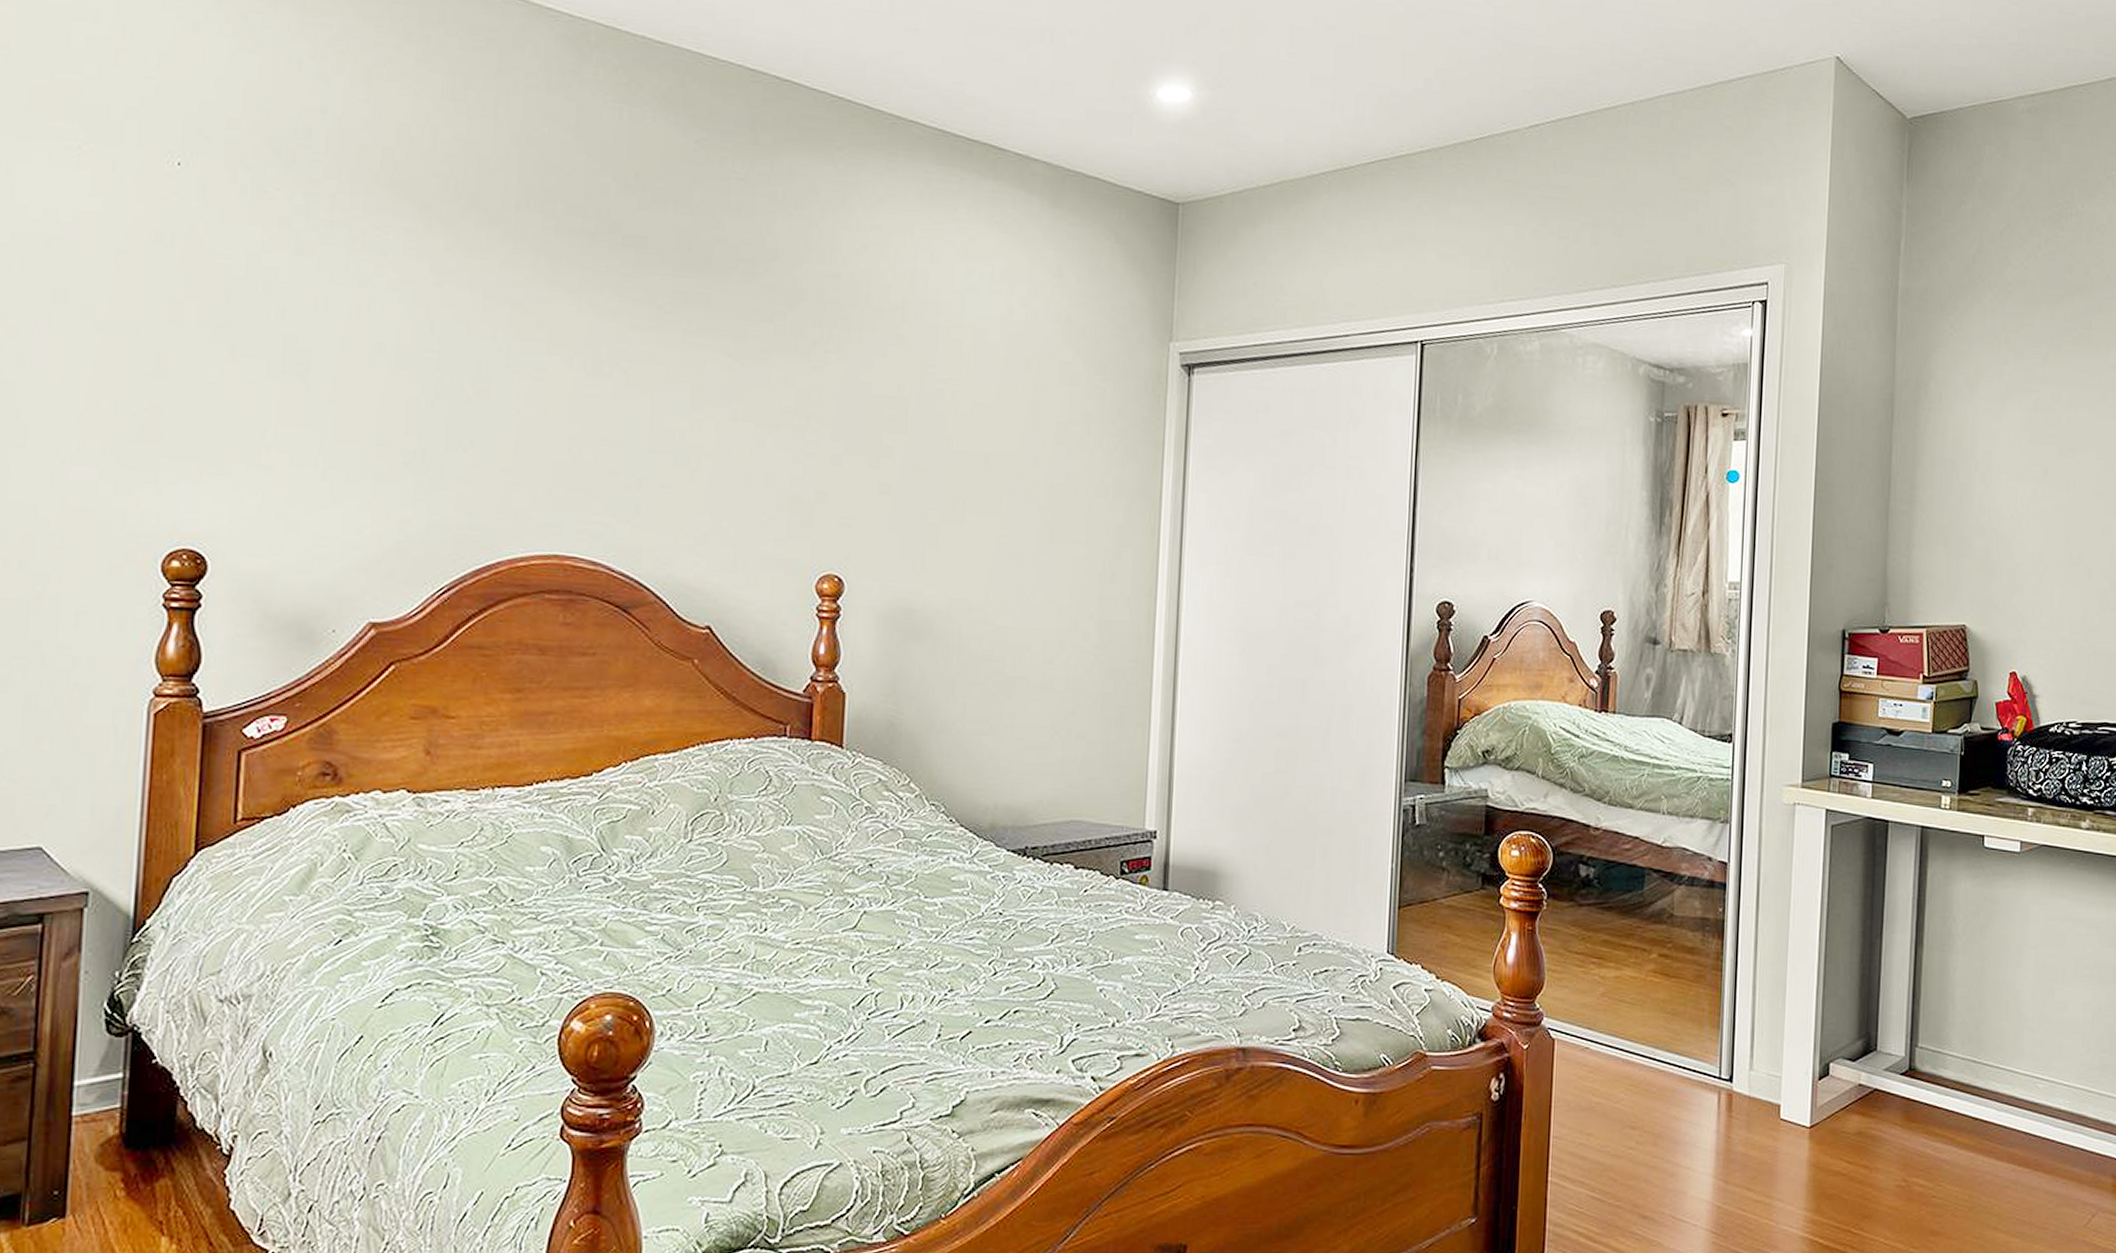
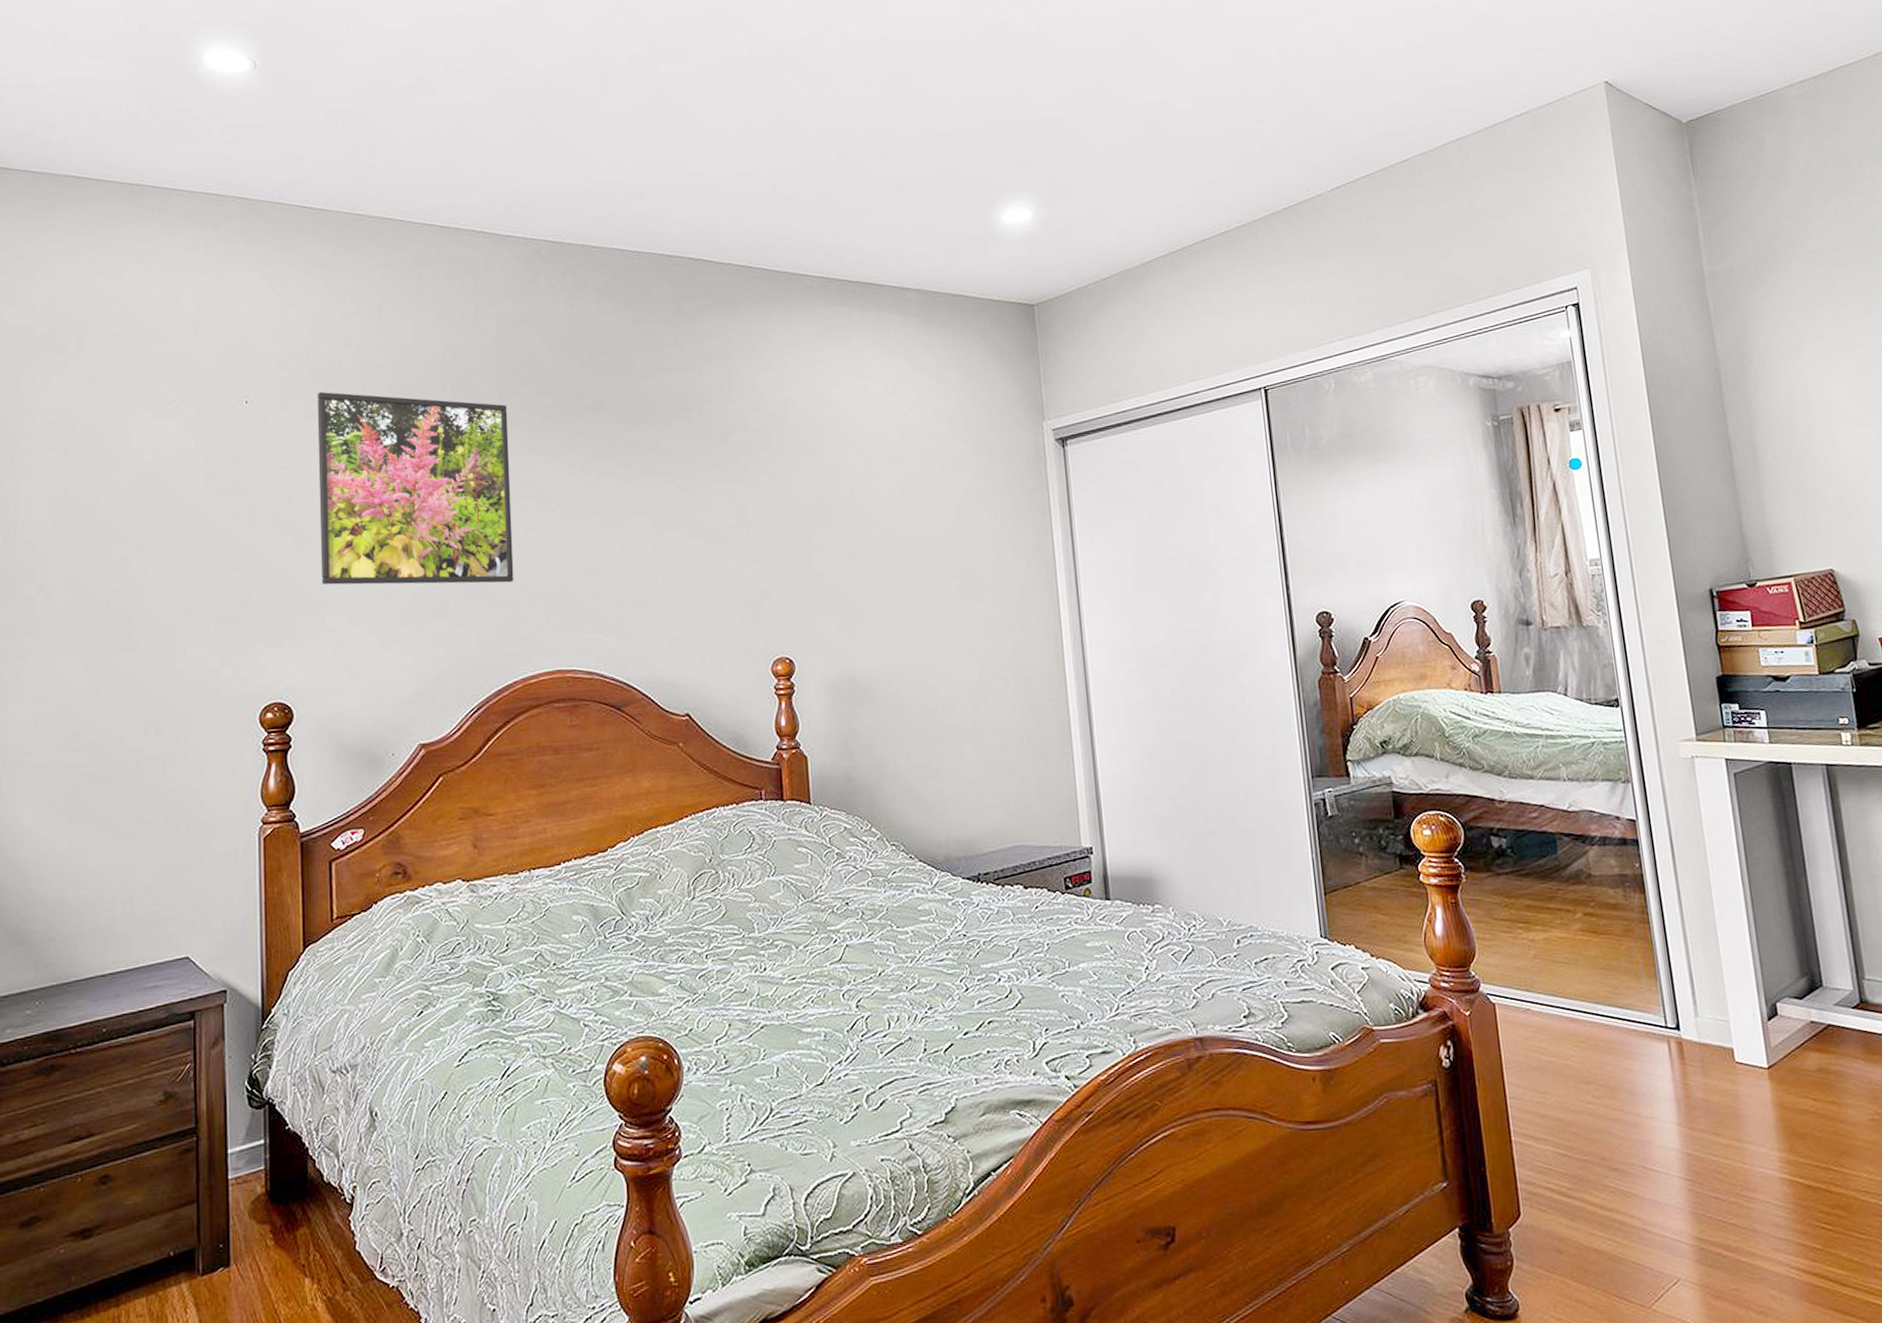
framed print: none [259,165,525,441] -> present [317,391,514,585]

